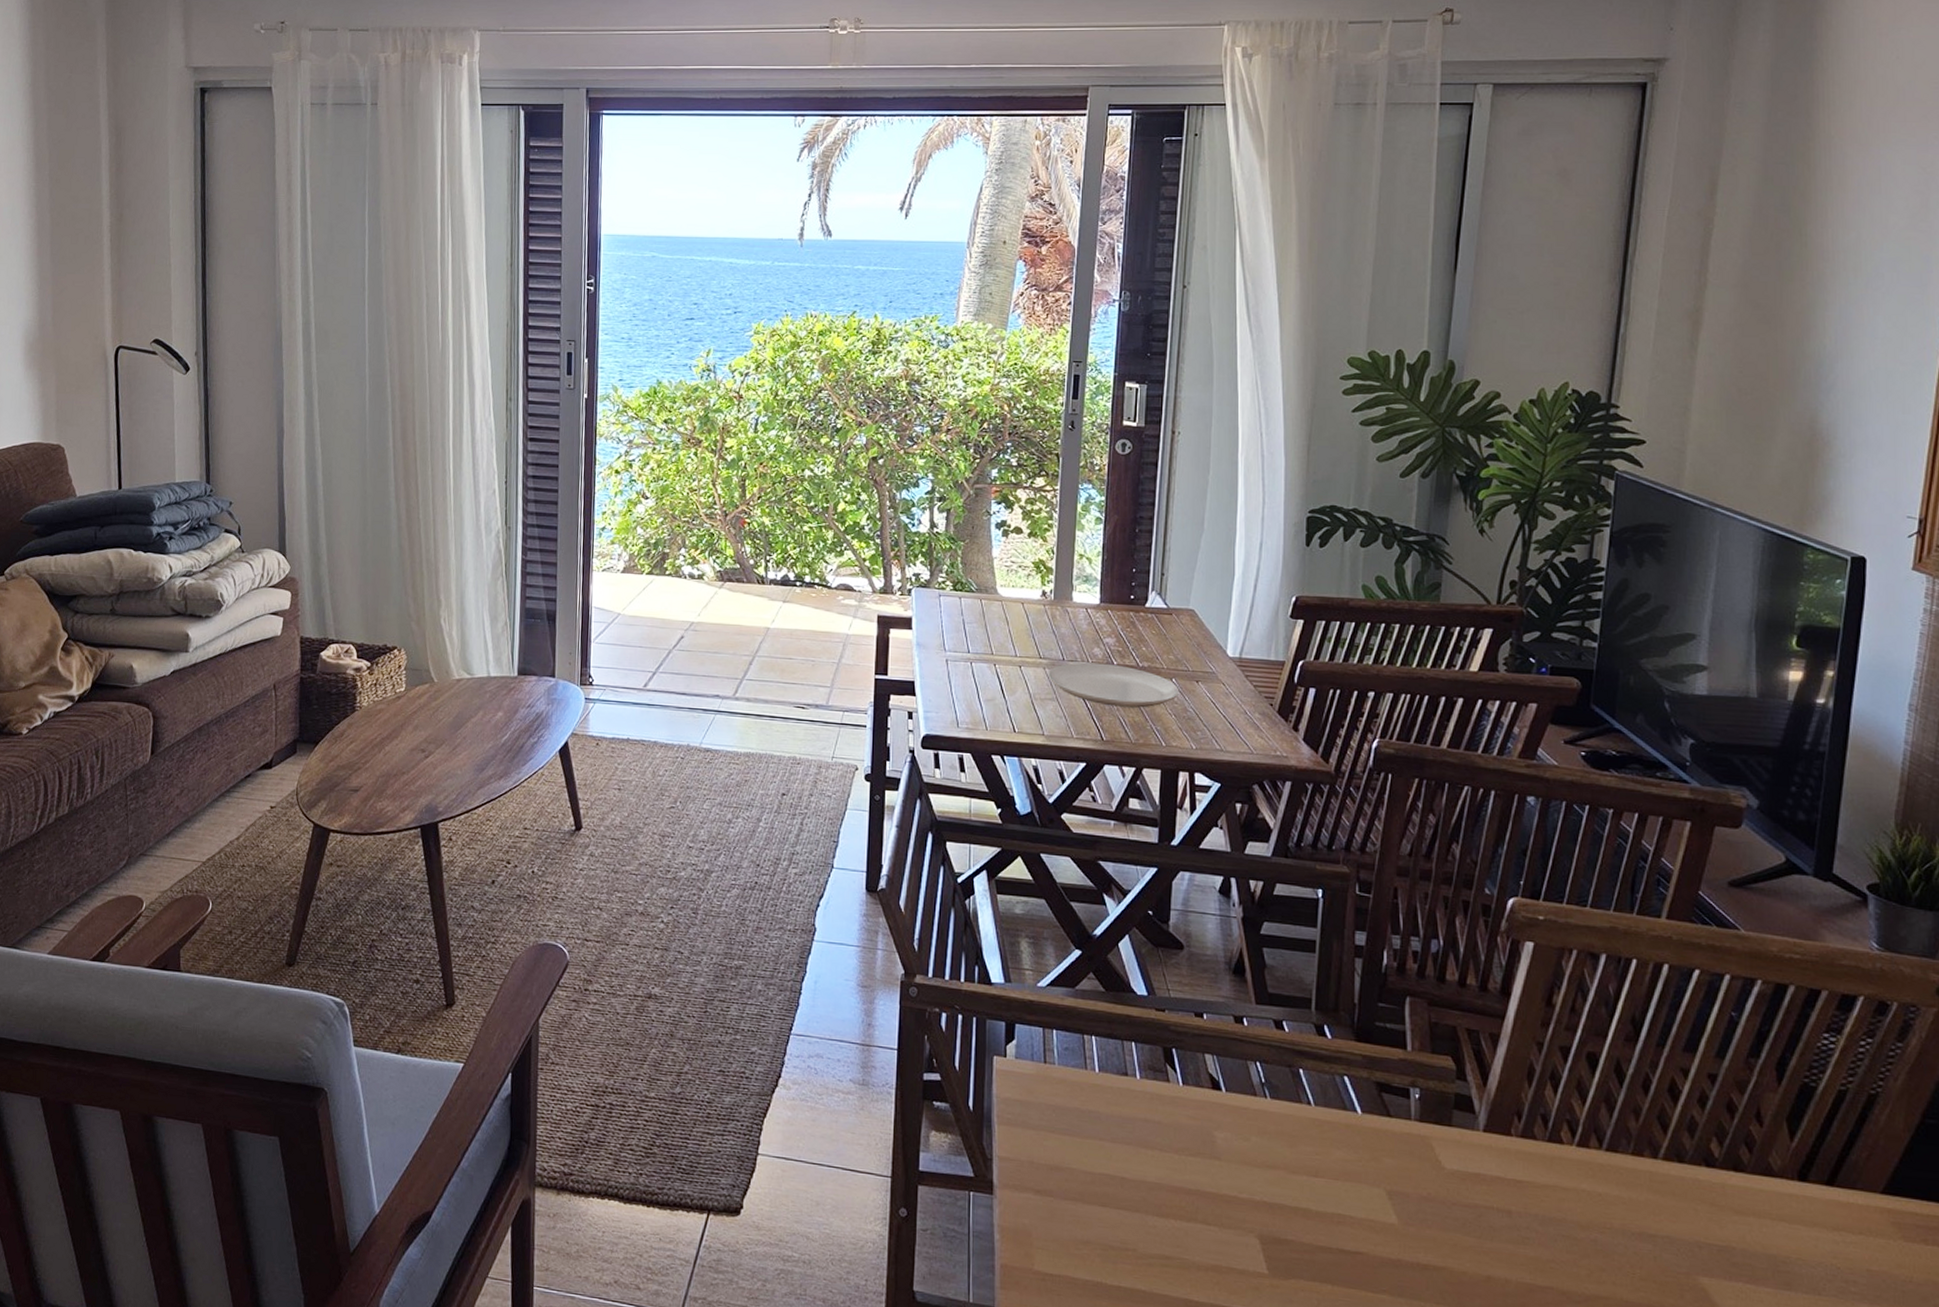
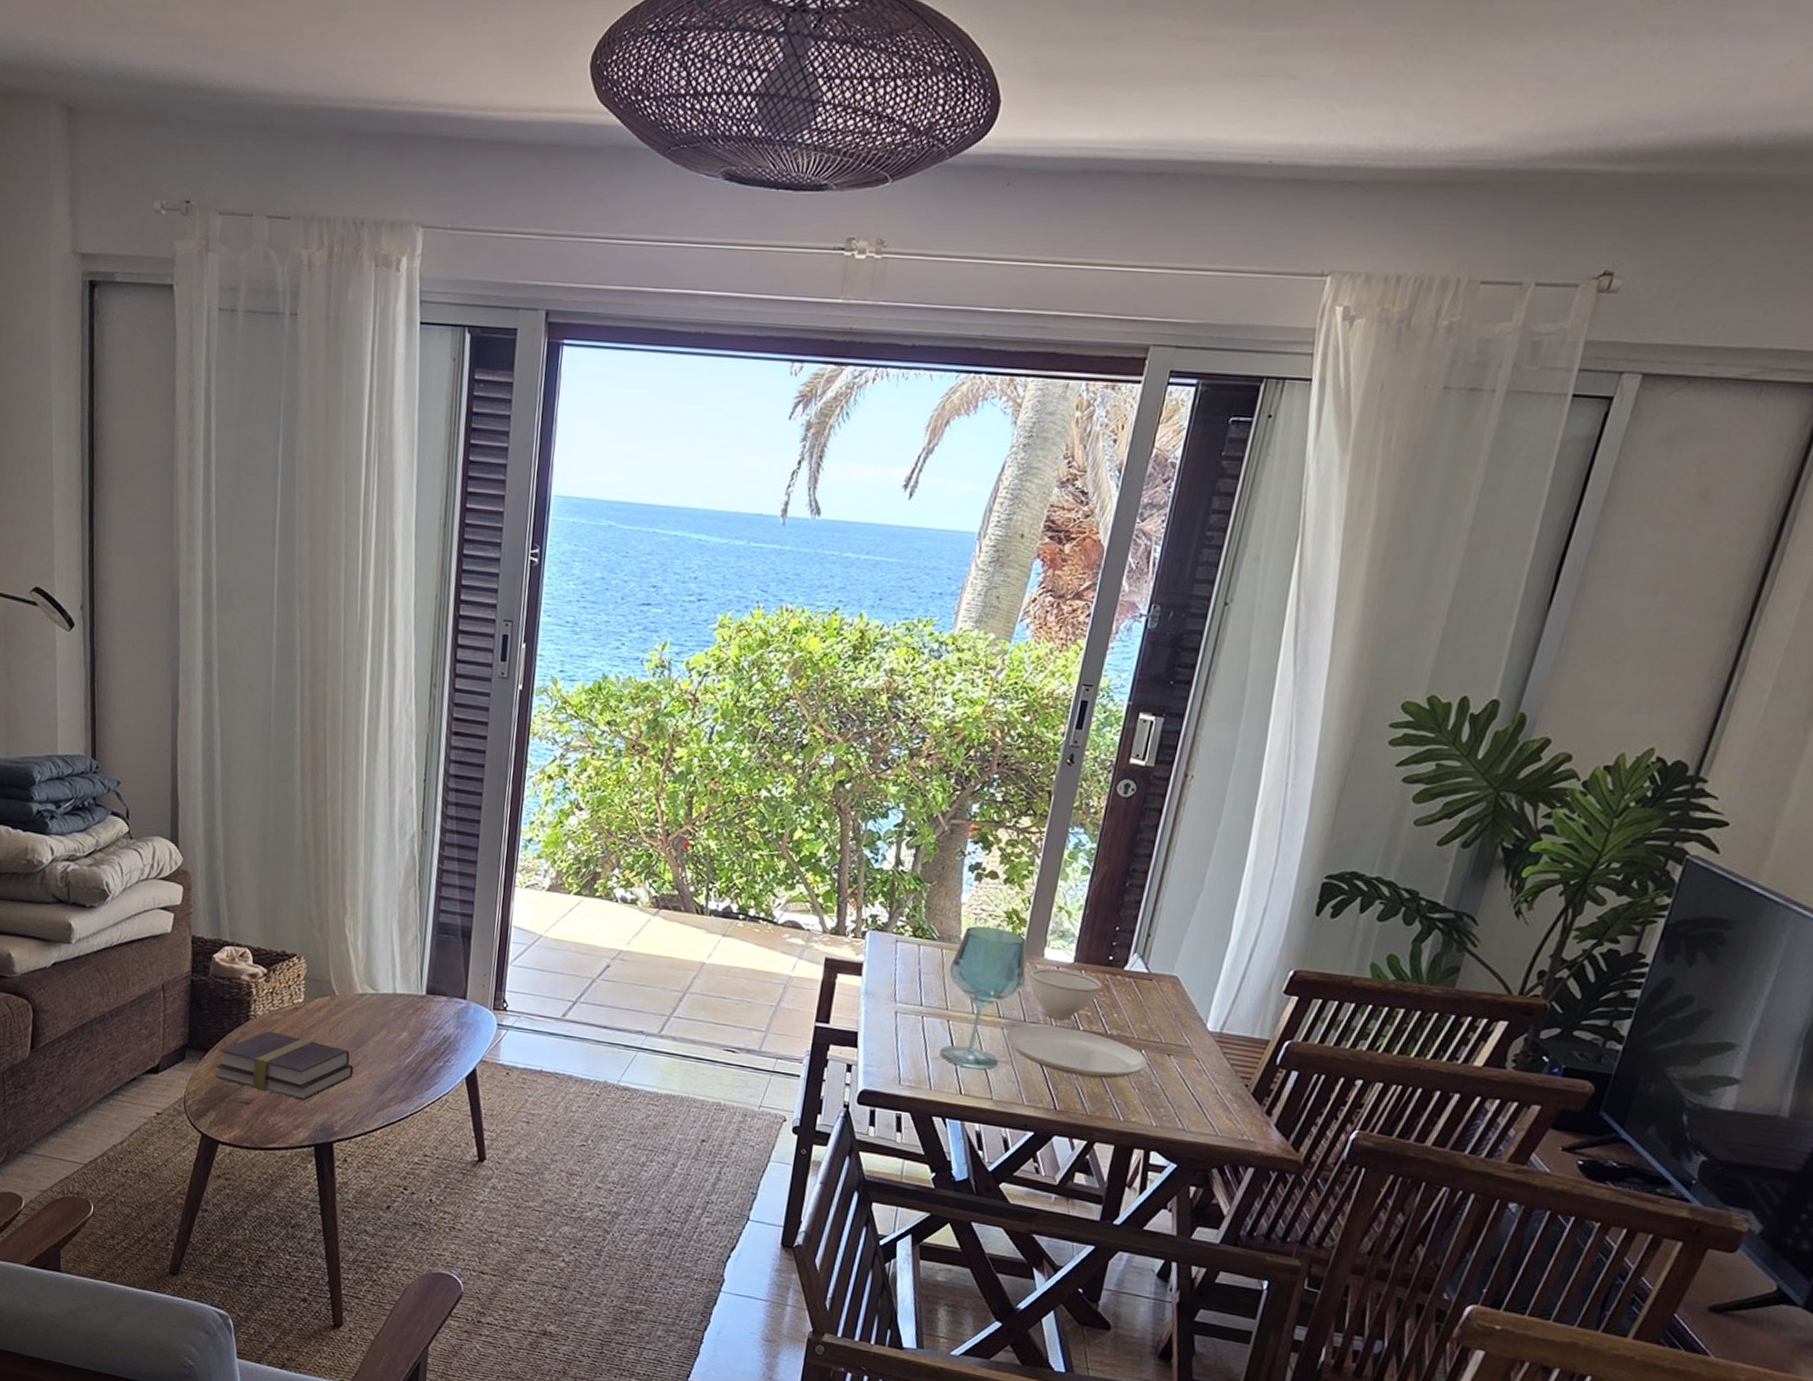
book: none [326,720,454,784] -> present [216,1031,354,1101]
wine glass: none [989,576,1060,708] -> present [939,926,1027,1070]
bowl: none [1062,609,1129,657] -> present [1030,967,1103,1021]

